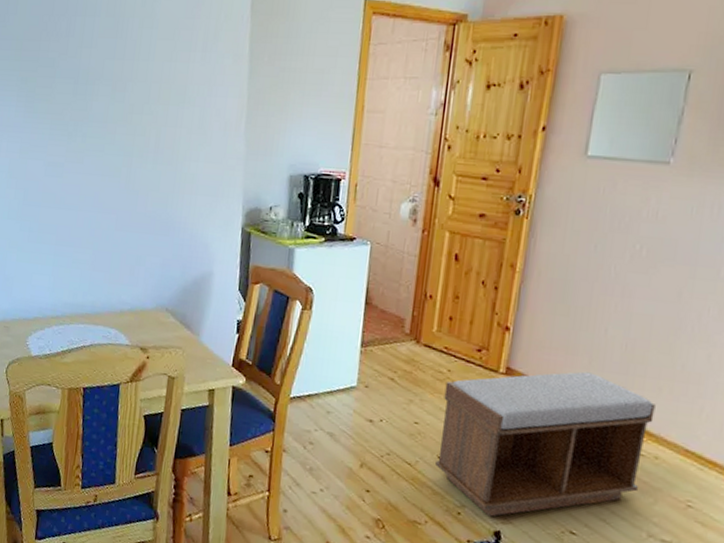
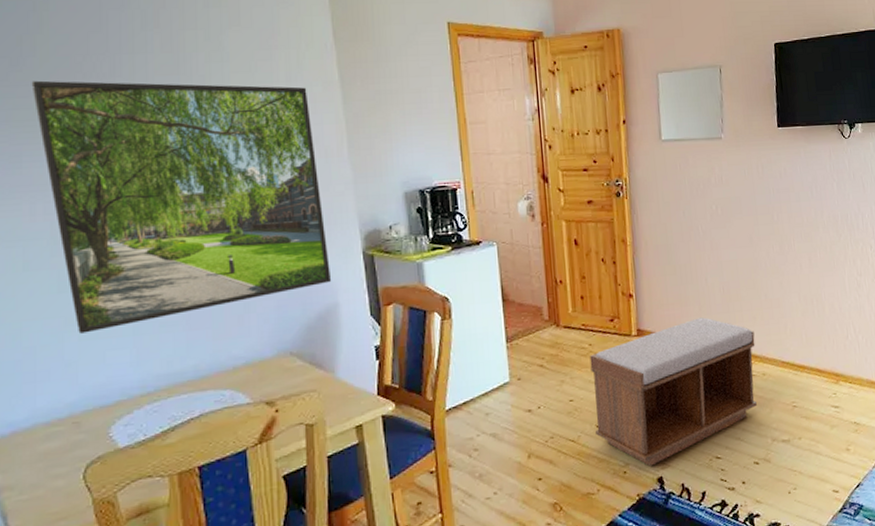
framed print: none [11,36,219,256] -> present [31,80,332,334]

